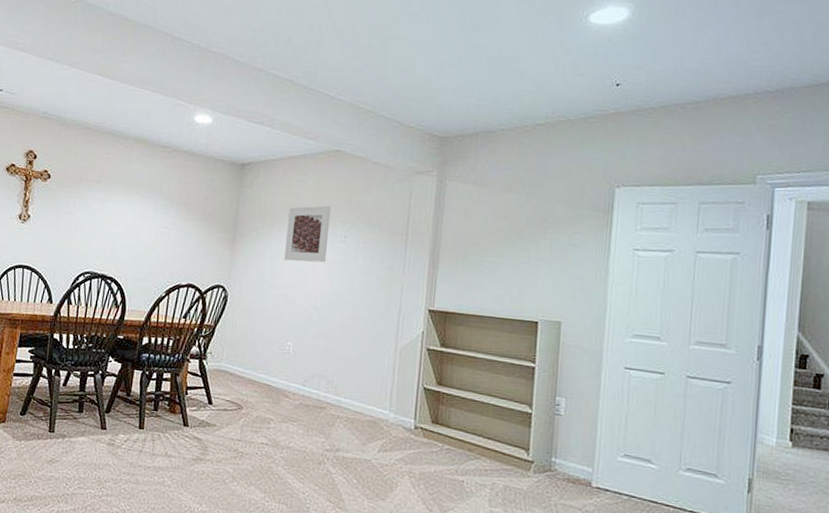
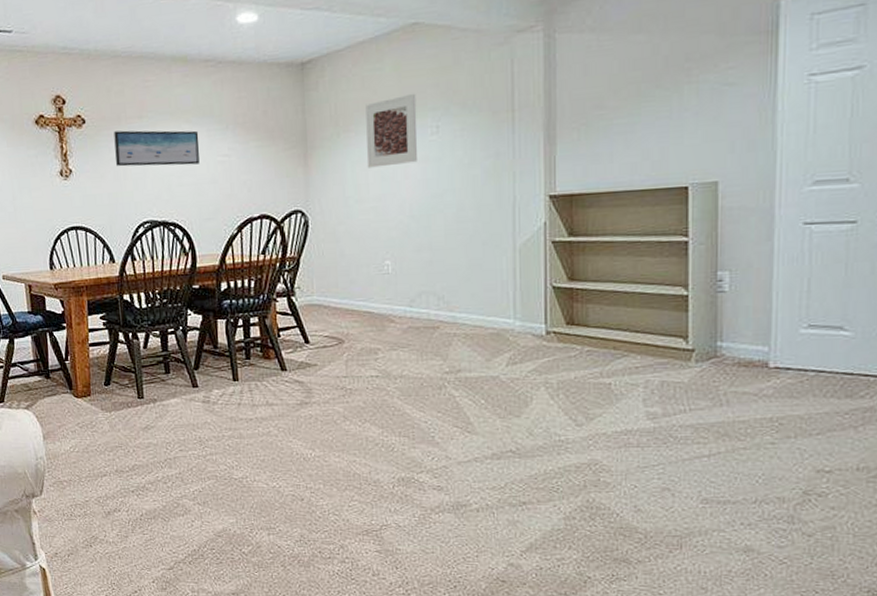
wall art: none [70,190,147,231] -> present [114,130,200,167]

